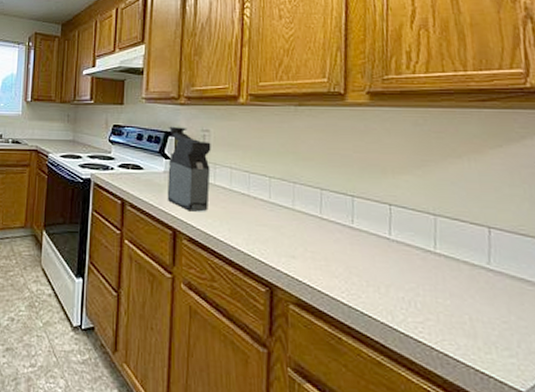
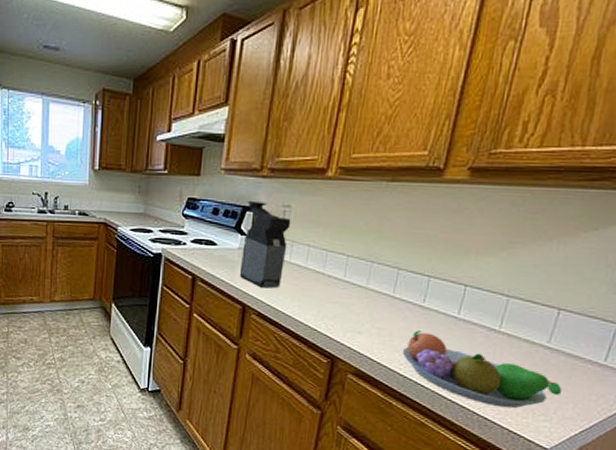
fruit bowl: none [341,253,519,342] -> present [402,330,563,408]

